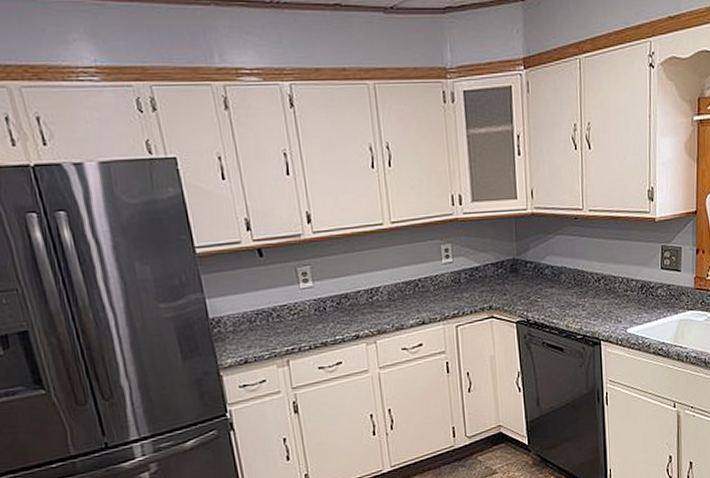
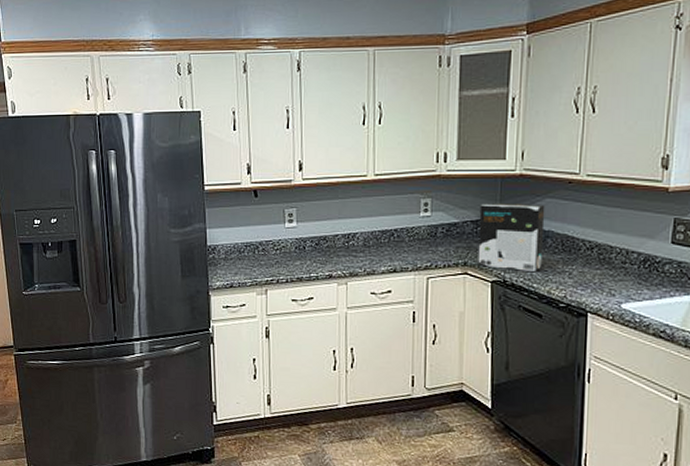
cereal box: none [498,241,559,309] -> present [478,203,545,271]

